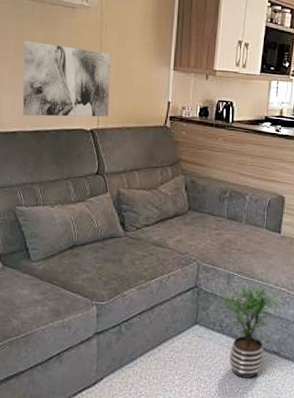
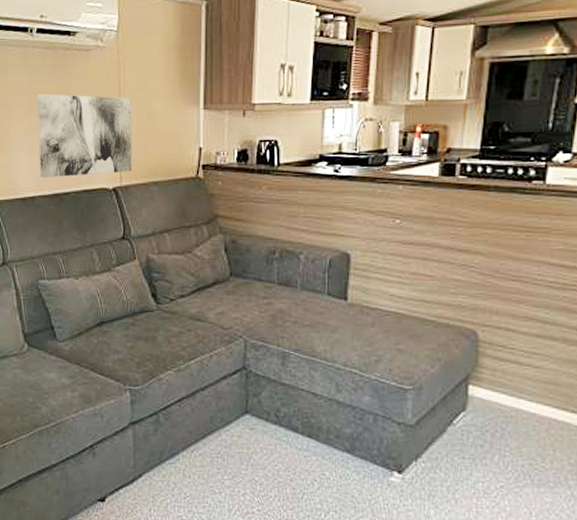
potted plant: present [217,283,283,379] -> none [271,363,354,482]

